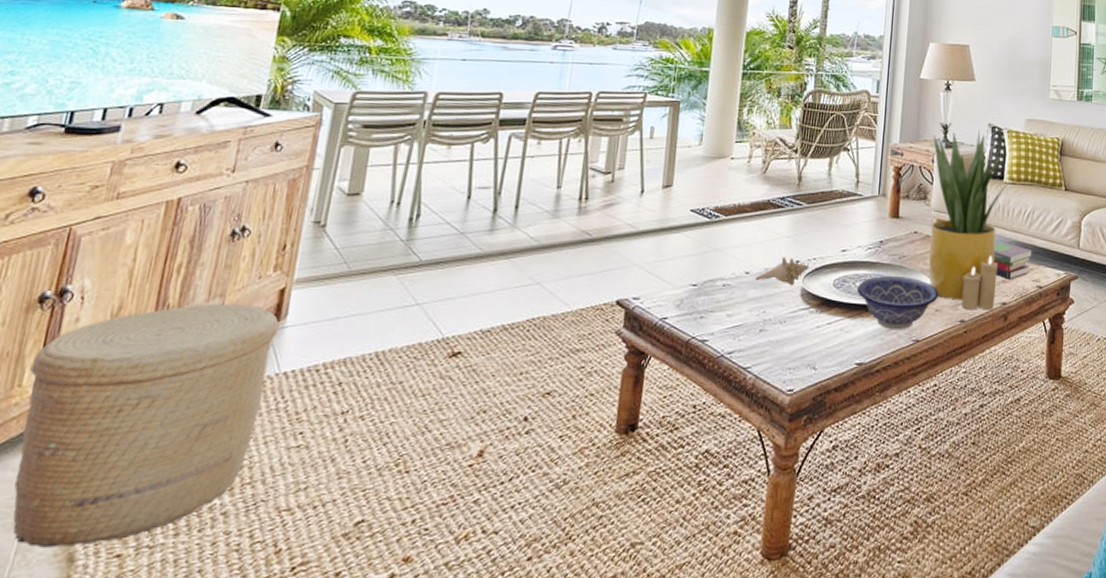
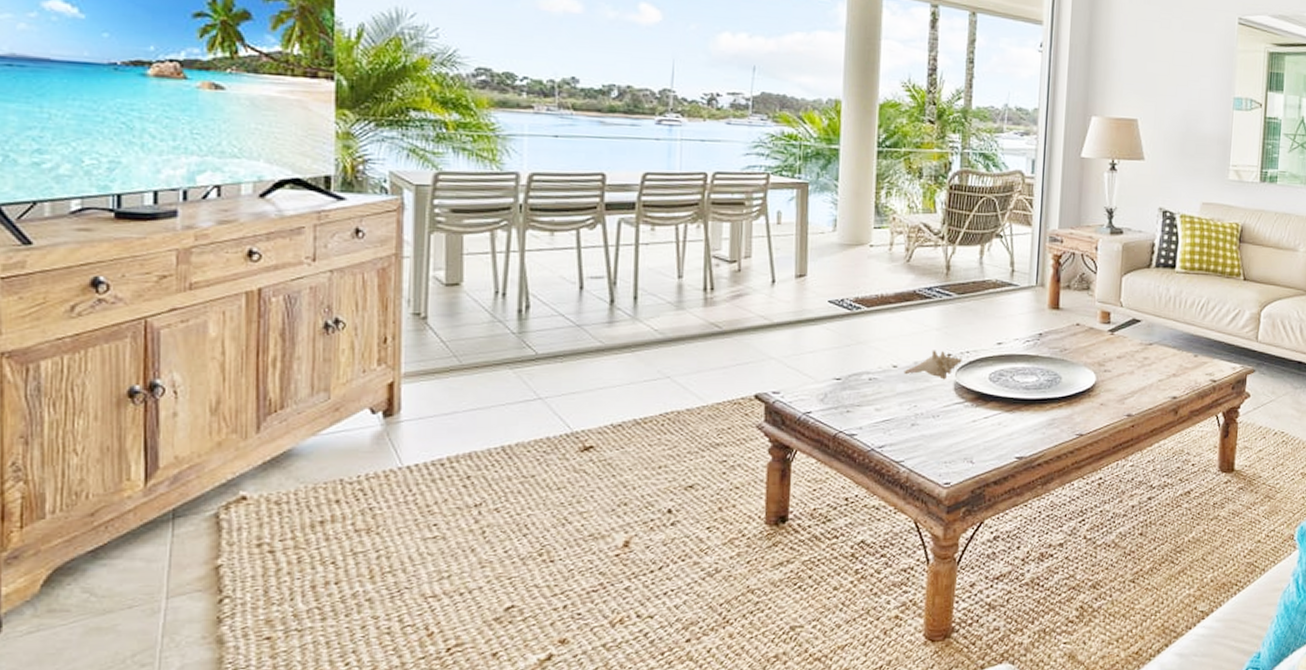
woven basket: present [12,304,279,548] -> none [135,398,393,631]
decorative bowl: present [857,275,939,329] -> none [1015,369,1104,423]
planter: present [929,129,1009,301] -> none [1093,213,1182,395]
candle: present [962,256,998,310] -> none [1129,348,1168,404]
books: present [993,239,1032,280] -> none [1163,331,1206,373]

